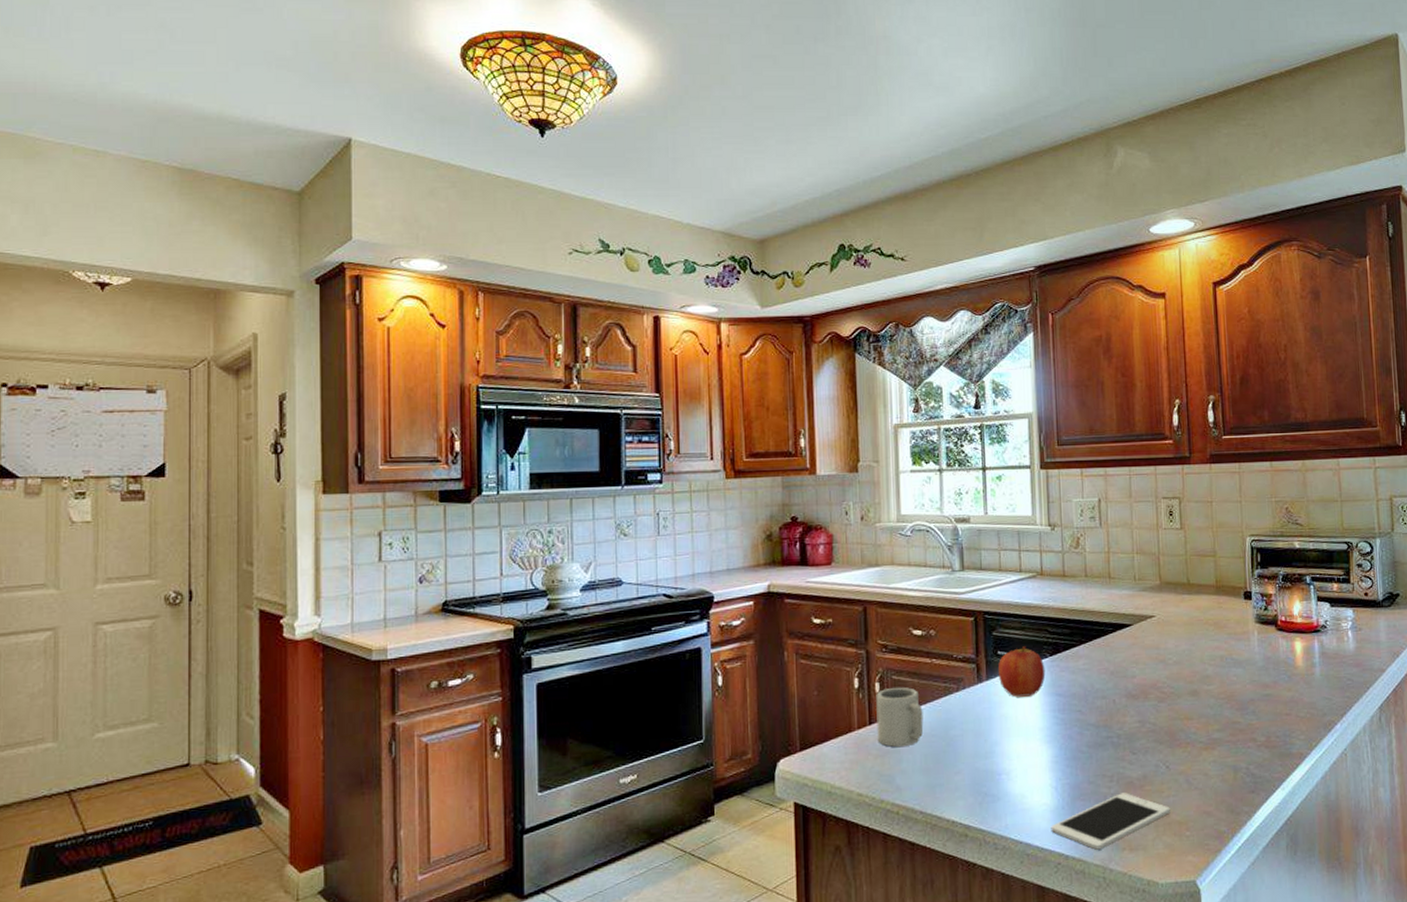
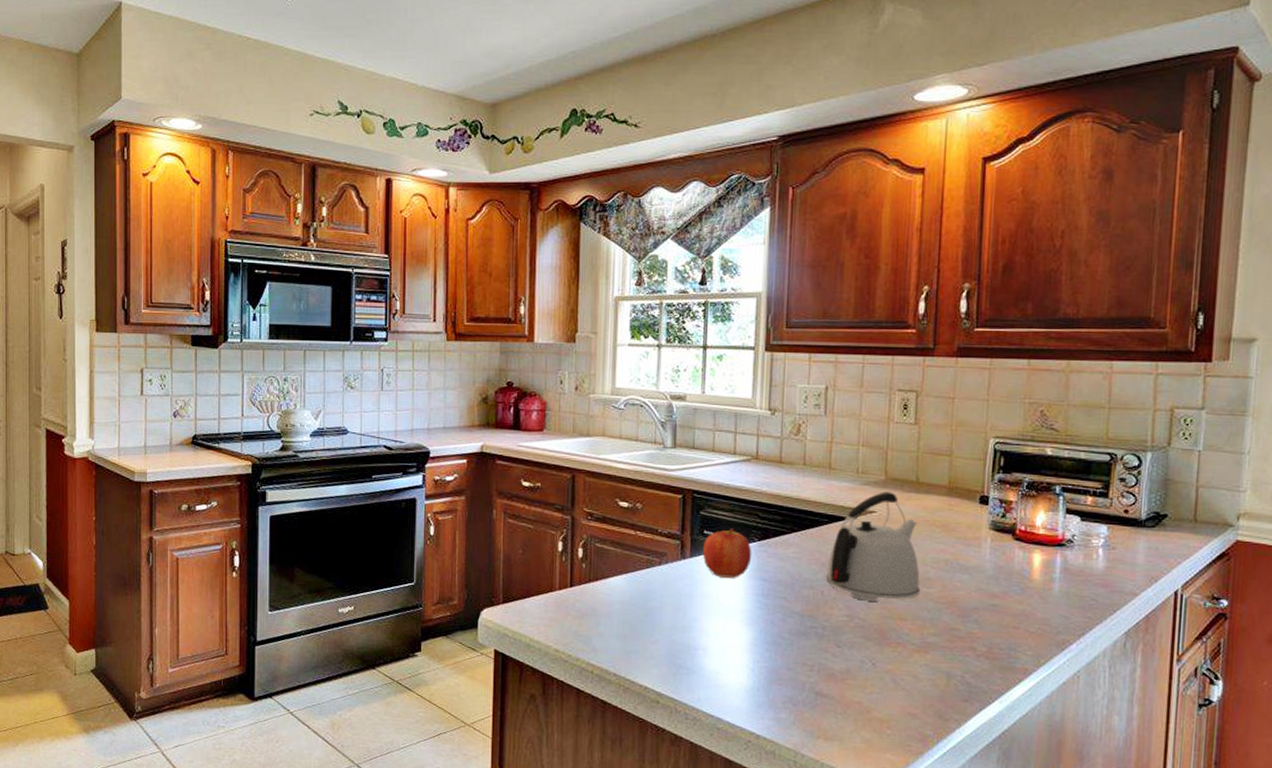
cup: present [876,687,924,747] -> none [577,554,624,611]
cell phone: present [1051,793,1170,850] -> none [744,683,872,734]
kettle: none [1116,595,1202,705] -> present [826,491,921,601]

